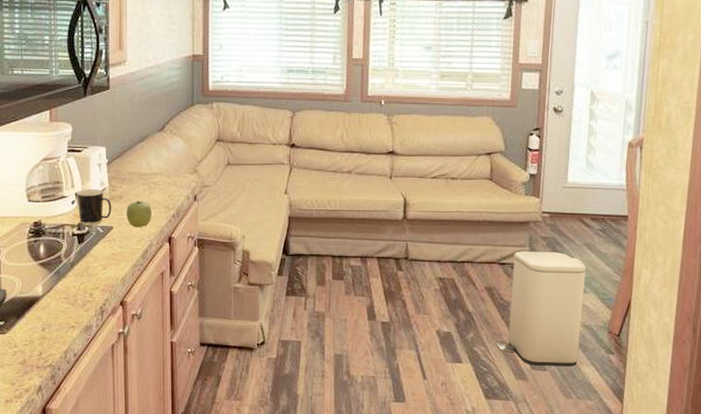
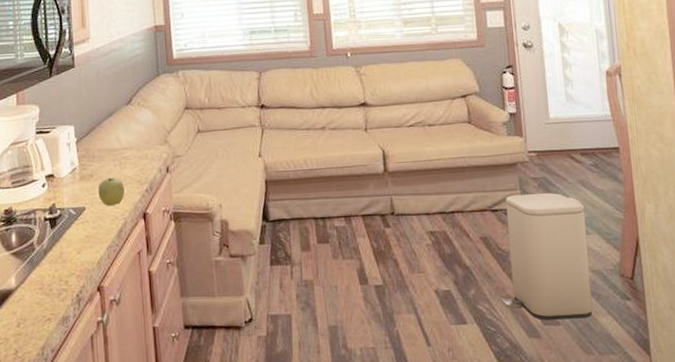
mug: present [76,189,112,226] -> none [46,170,84,208]

